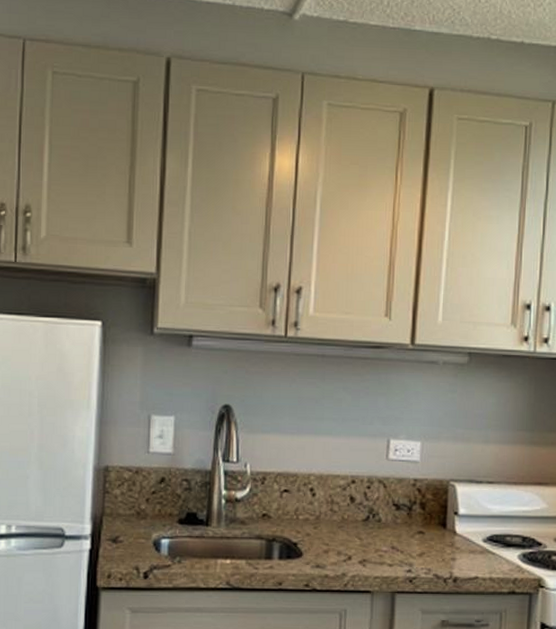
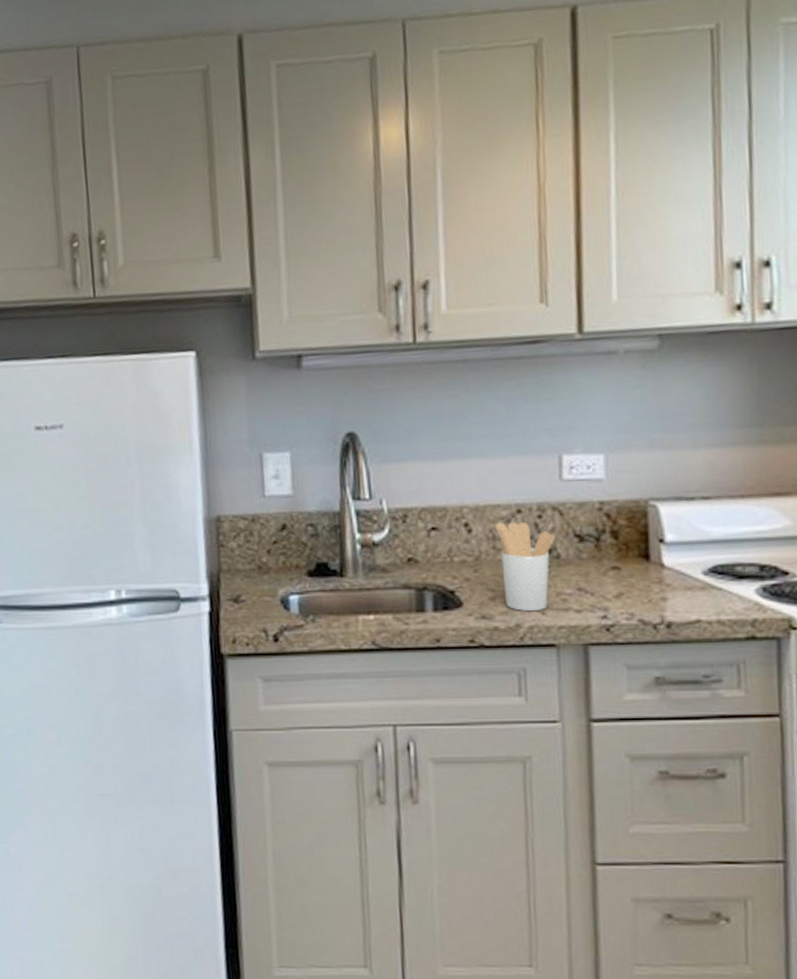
utensil holder: none [334,490,379,564] -> present [495,522,555,612]

